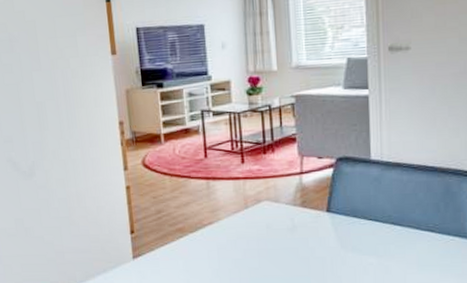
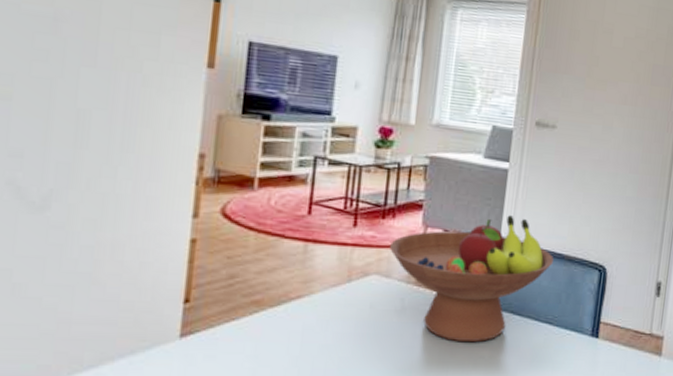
fruit bowl: none [273,137,426,252] -> present [389,215,554,343]

